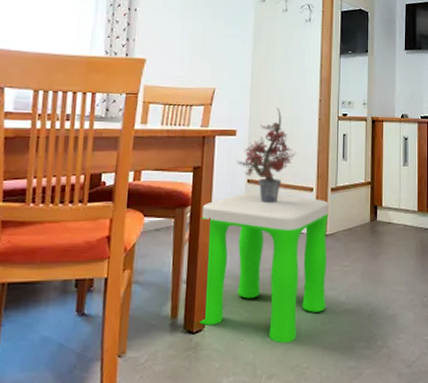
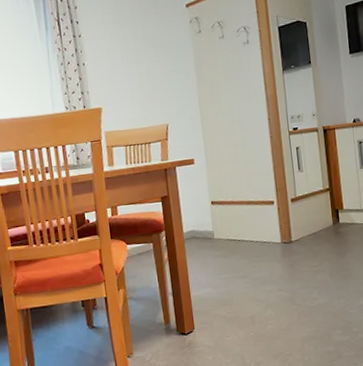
stool: present [199,192,329,344] -> none [175,210,300,337]
potted plant: present [236,107,296,204] -> none [198,132,253,221]

